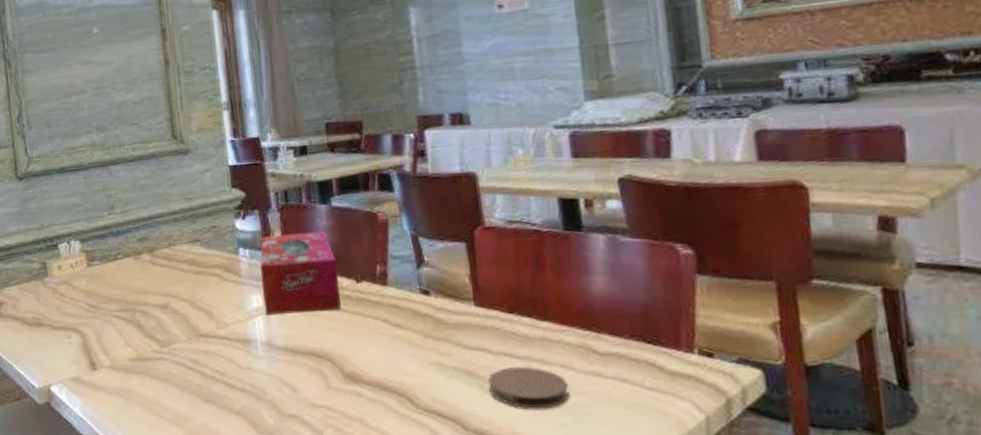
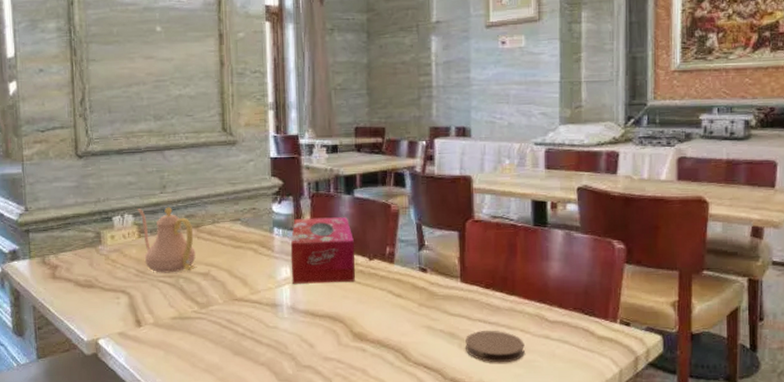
teapot: none [84,229,152,307] -> present [137,207,196,273]

